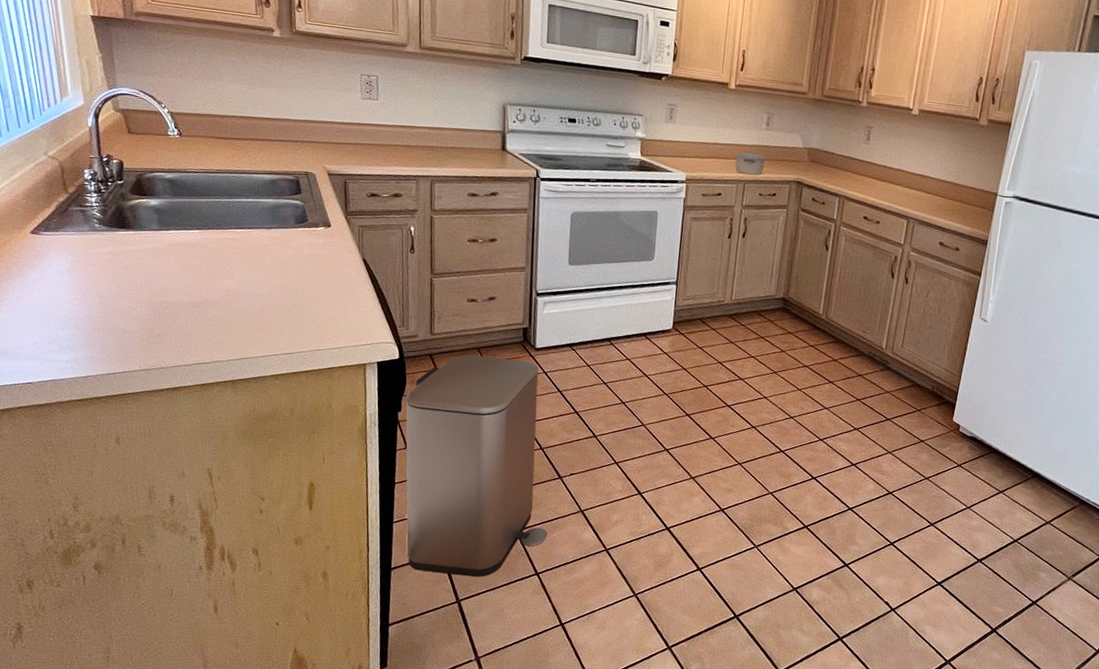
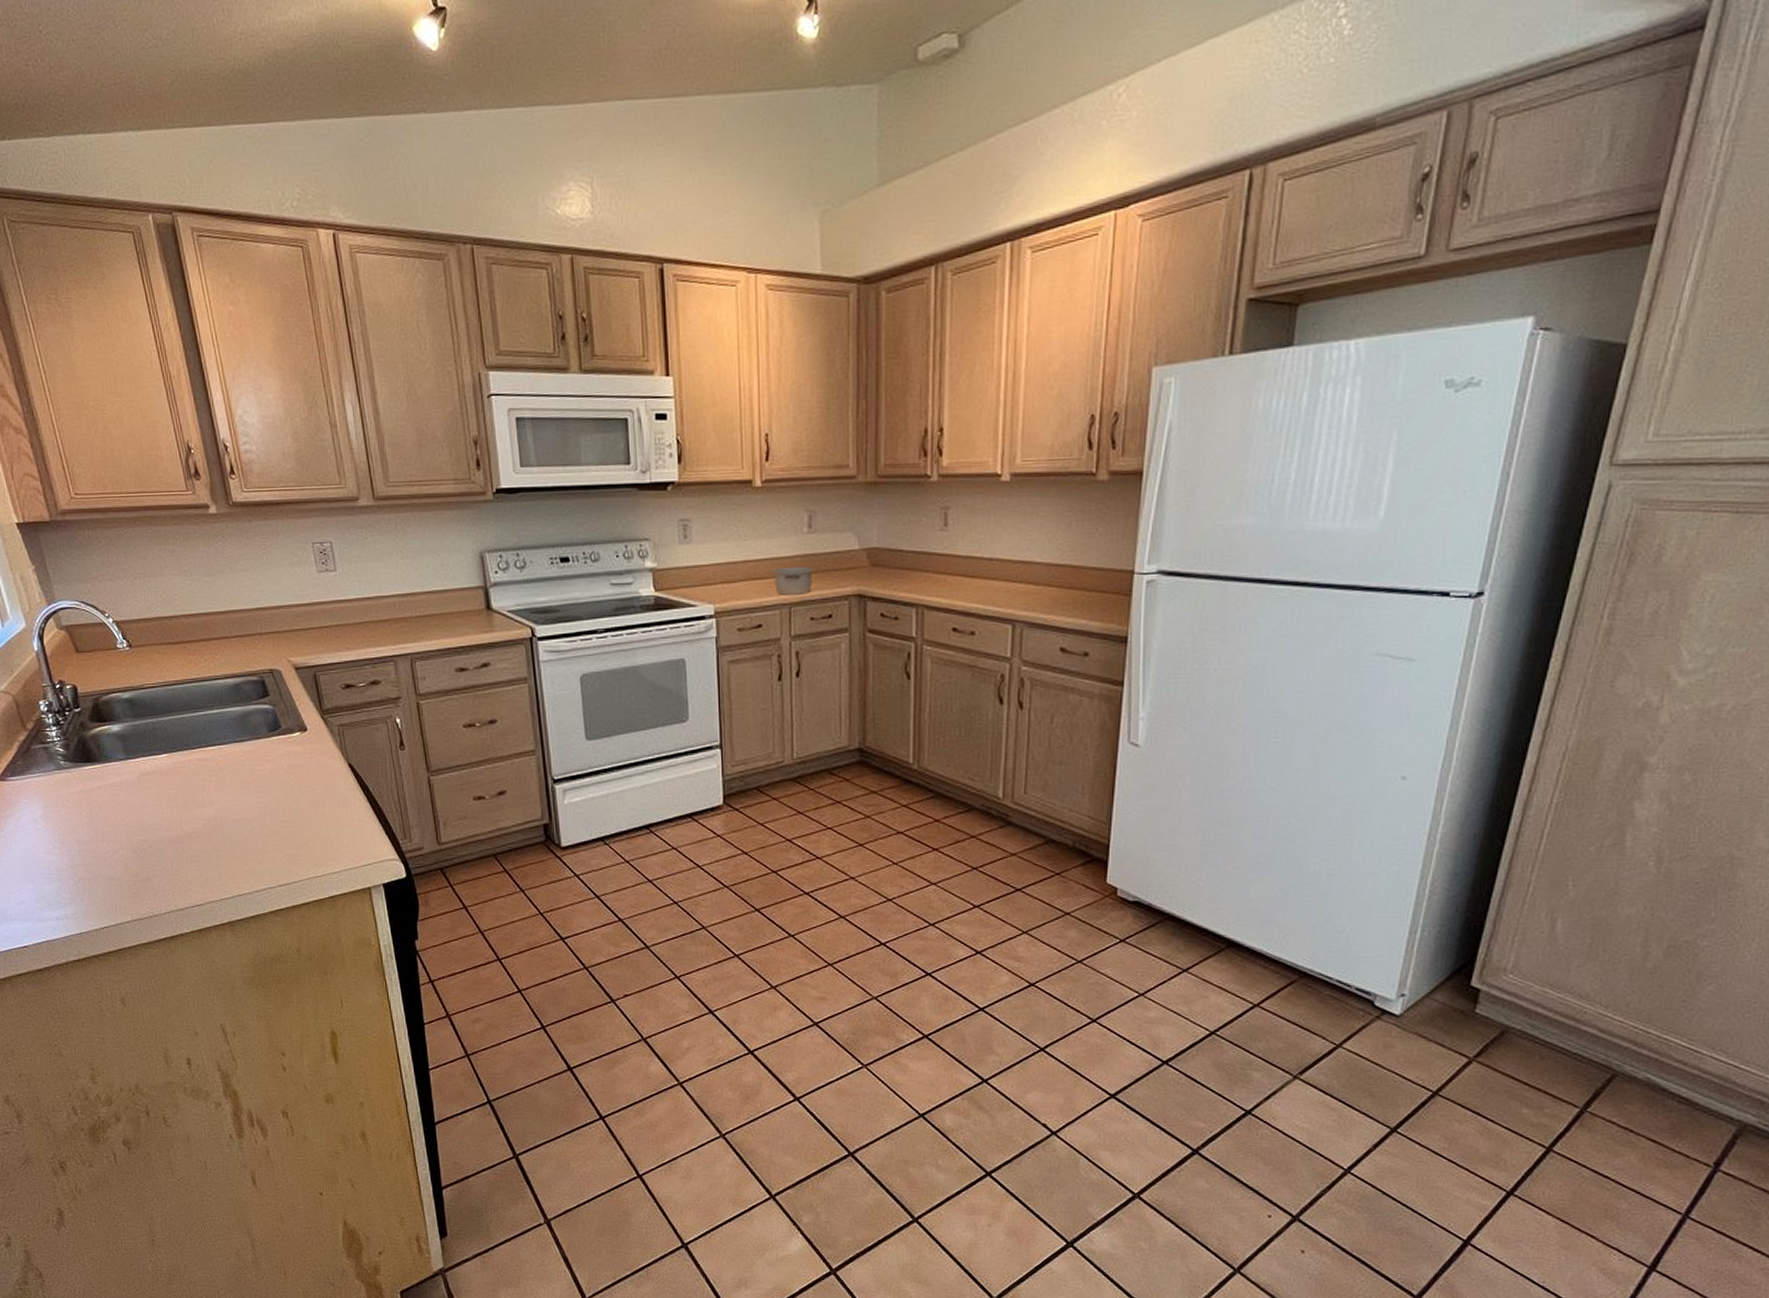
pedal bin: present [405,355,548,577] -> none [421,864,607,1126]

